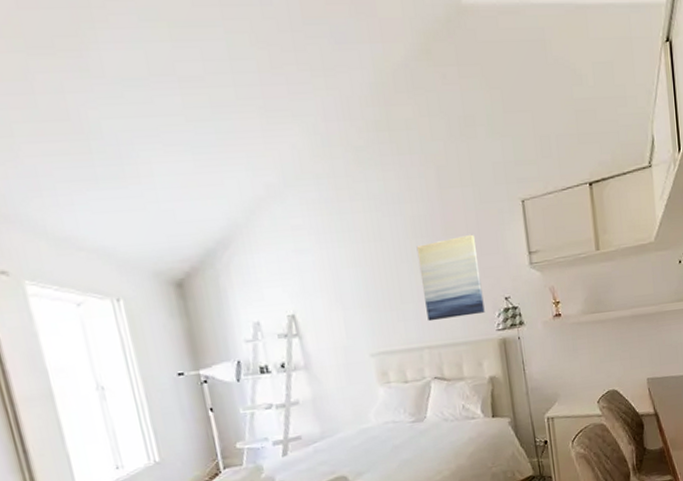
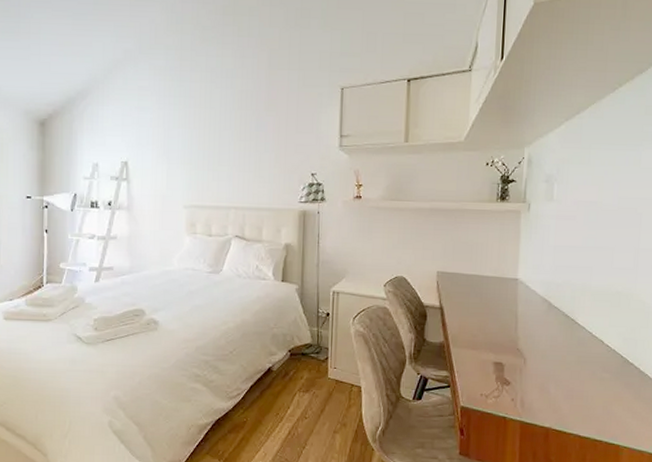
wall art: present [416,234,485,322] -> none [239,112,294,185]

